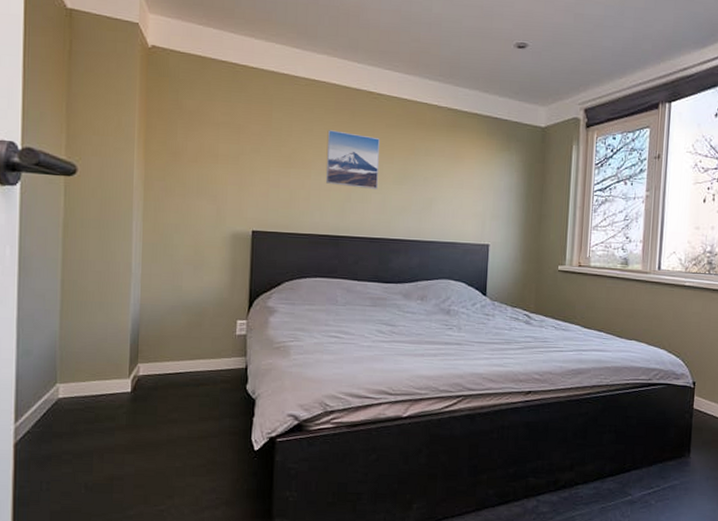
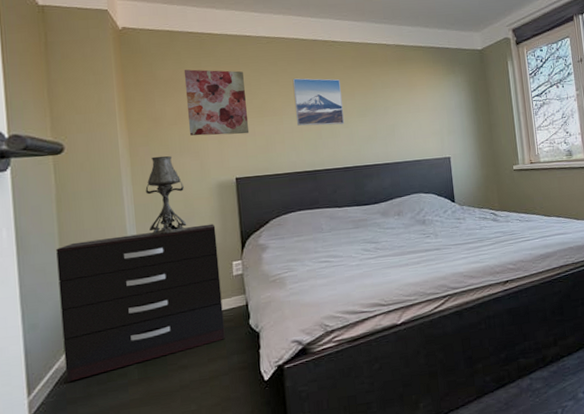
dresser: none [54,272,224,415] -> present [56,223,225,382]
table lamp: none [154,193,196,279] -> present [145,155,187,235]
wall art: none [209,103,275,184] -> present [183,69,250,136]

